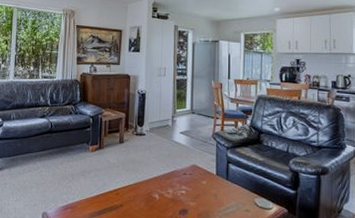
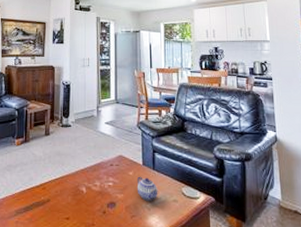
teapot: none [209,185,231,210] -> present [136,176,158,201]

